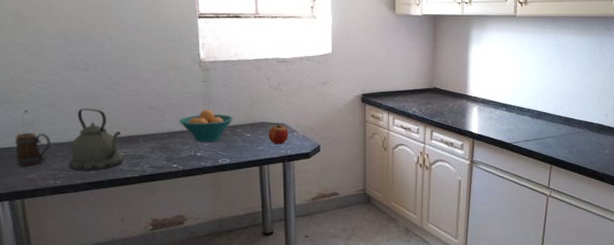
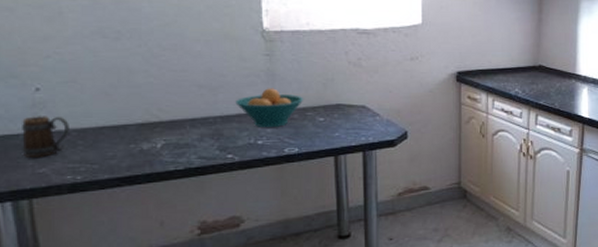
kettle: present [68,108,124,170] -> none [92,86,165,163]
apple: present [268,124,288,144] -> none [345,106,370,130]

